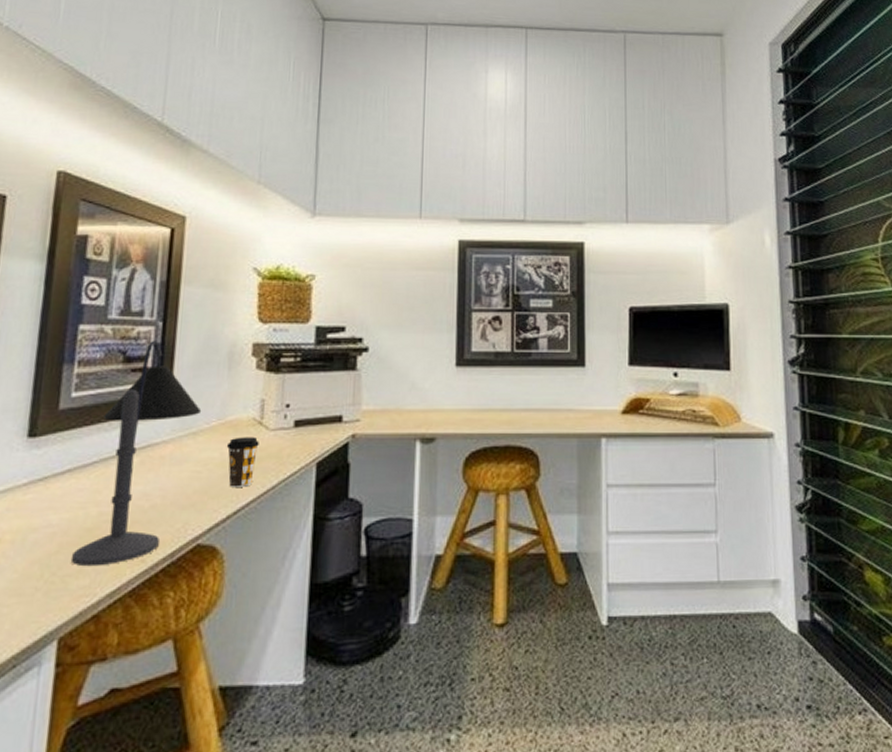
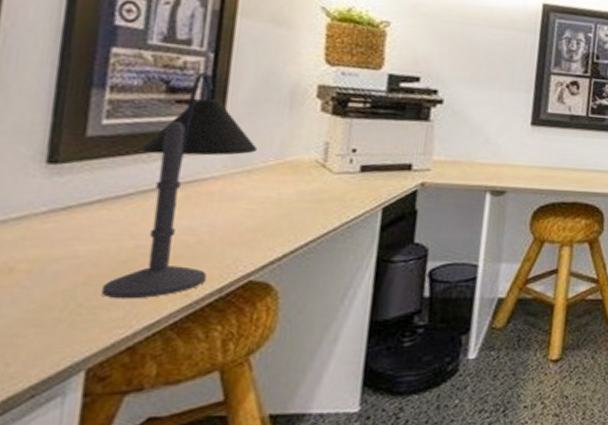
coffee cup: present [226,437,259,487] -> none [284,178,321,227]

